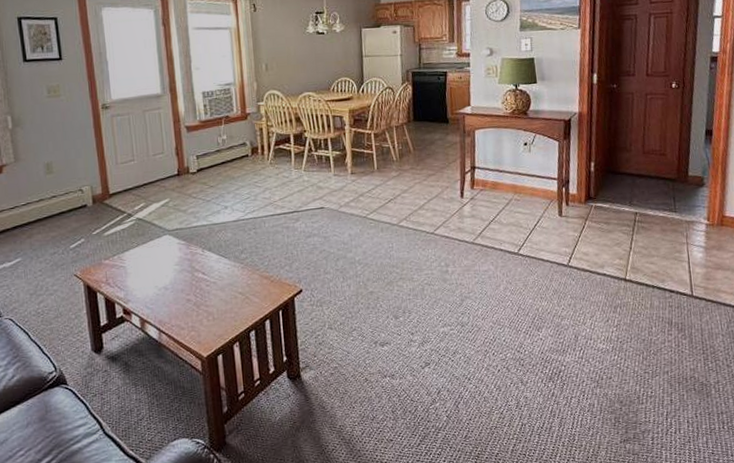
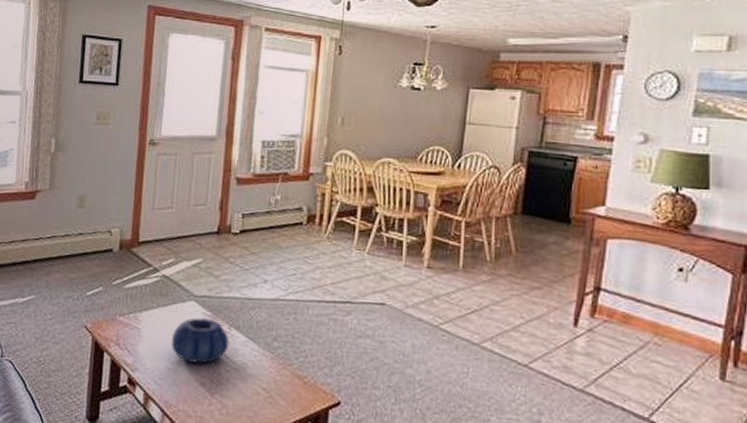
decorative bowl: none [155,247,205,286] -> present [171,318,230,364]

